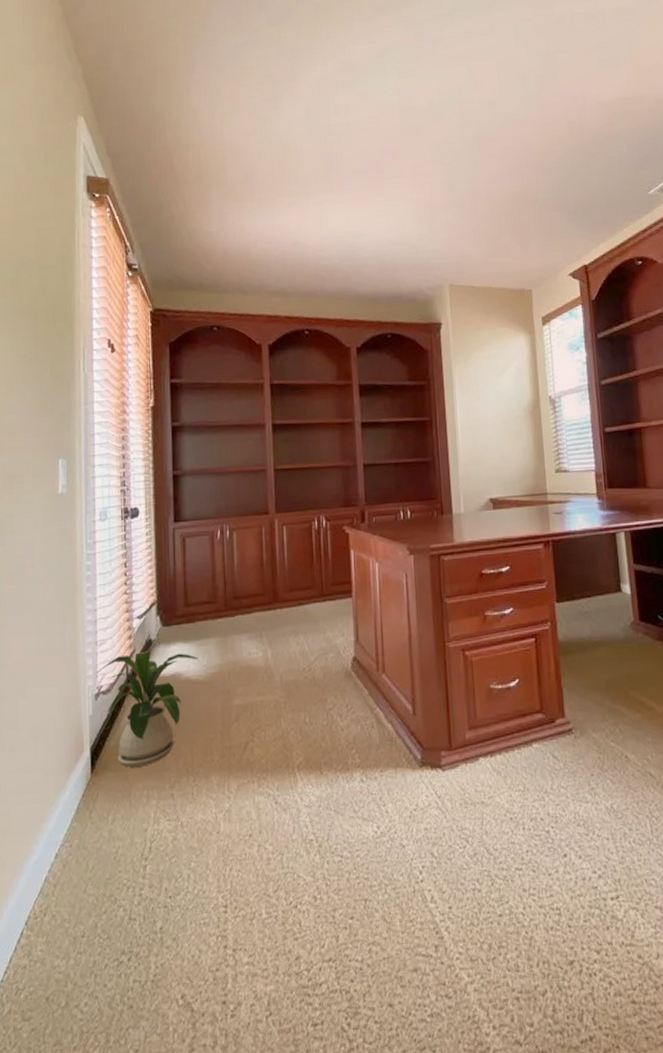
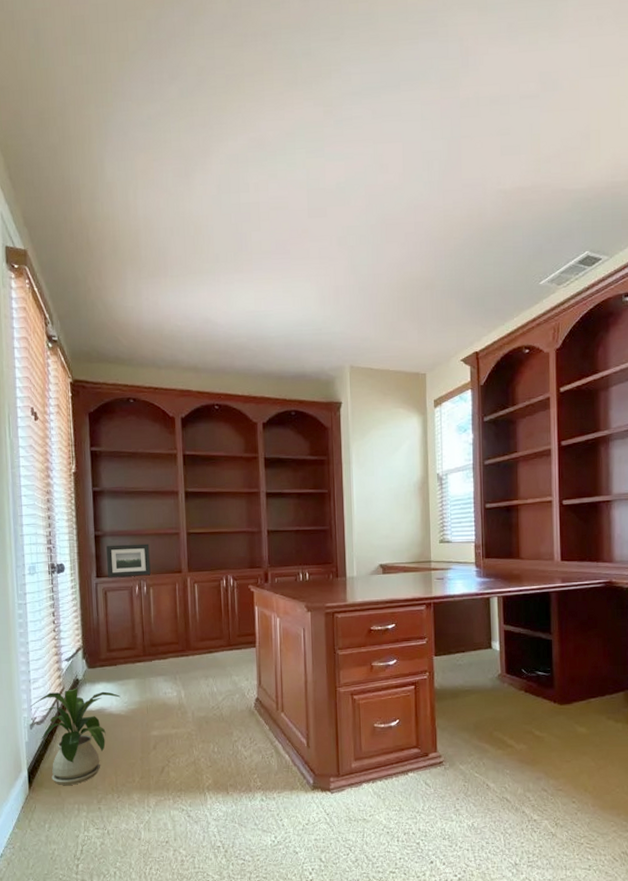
picture frame: none [185,482,234,522] -> present [106,544,151,578]

